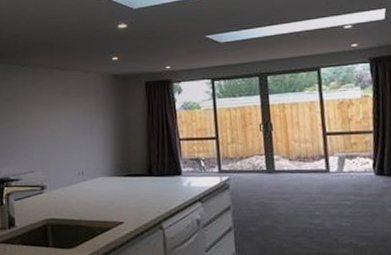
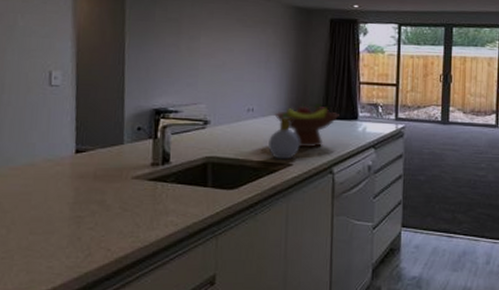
soap bottle: none [99,178,129,218] -> present [268,117,300,160]
fruit bowl: none [102,161,163,205] -> present [274,103,339,148]

